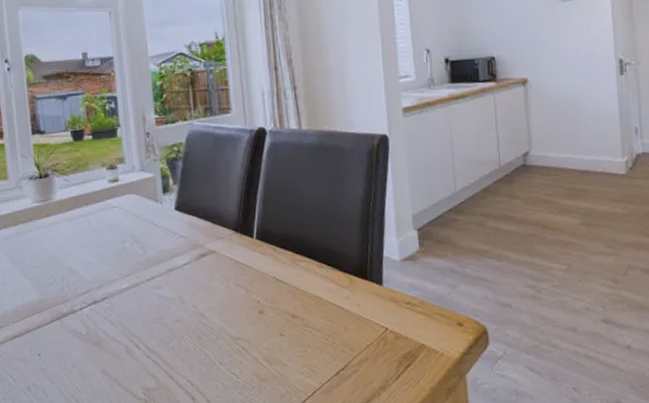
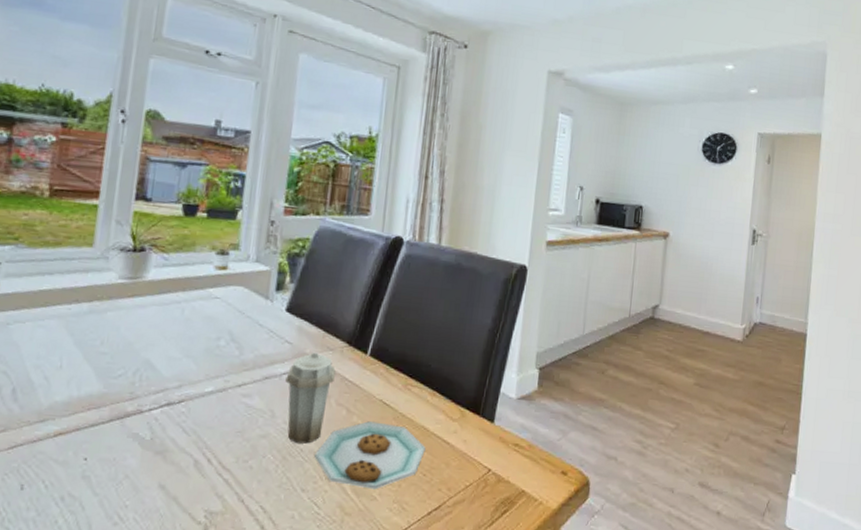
plate: none [187,242,323,357] -> present [285,352,426,490]

